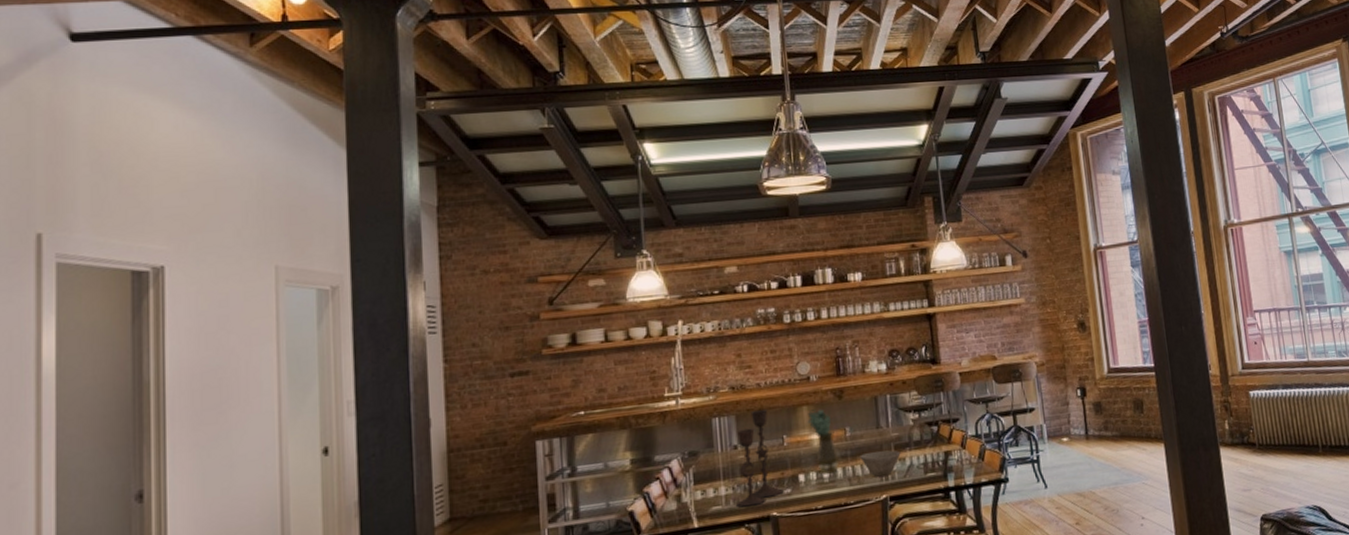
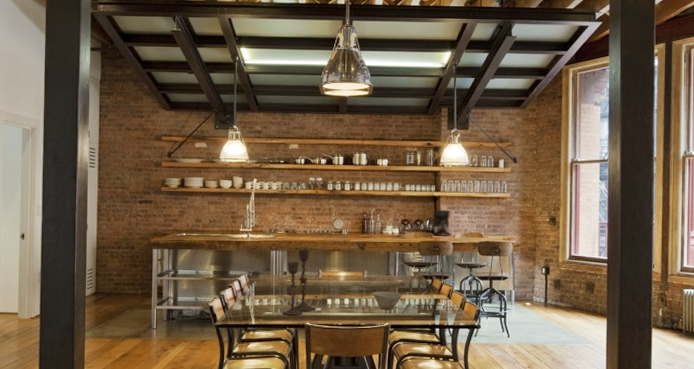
vase: present [807,409,840,475] -> none [337,255,358,303]
coffee maker: none [929,329,956,367] -> present [432,209,451,236]

